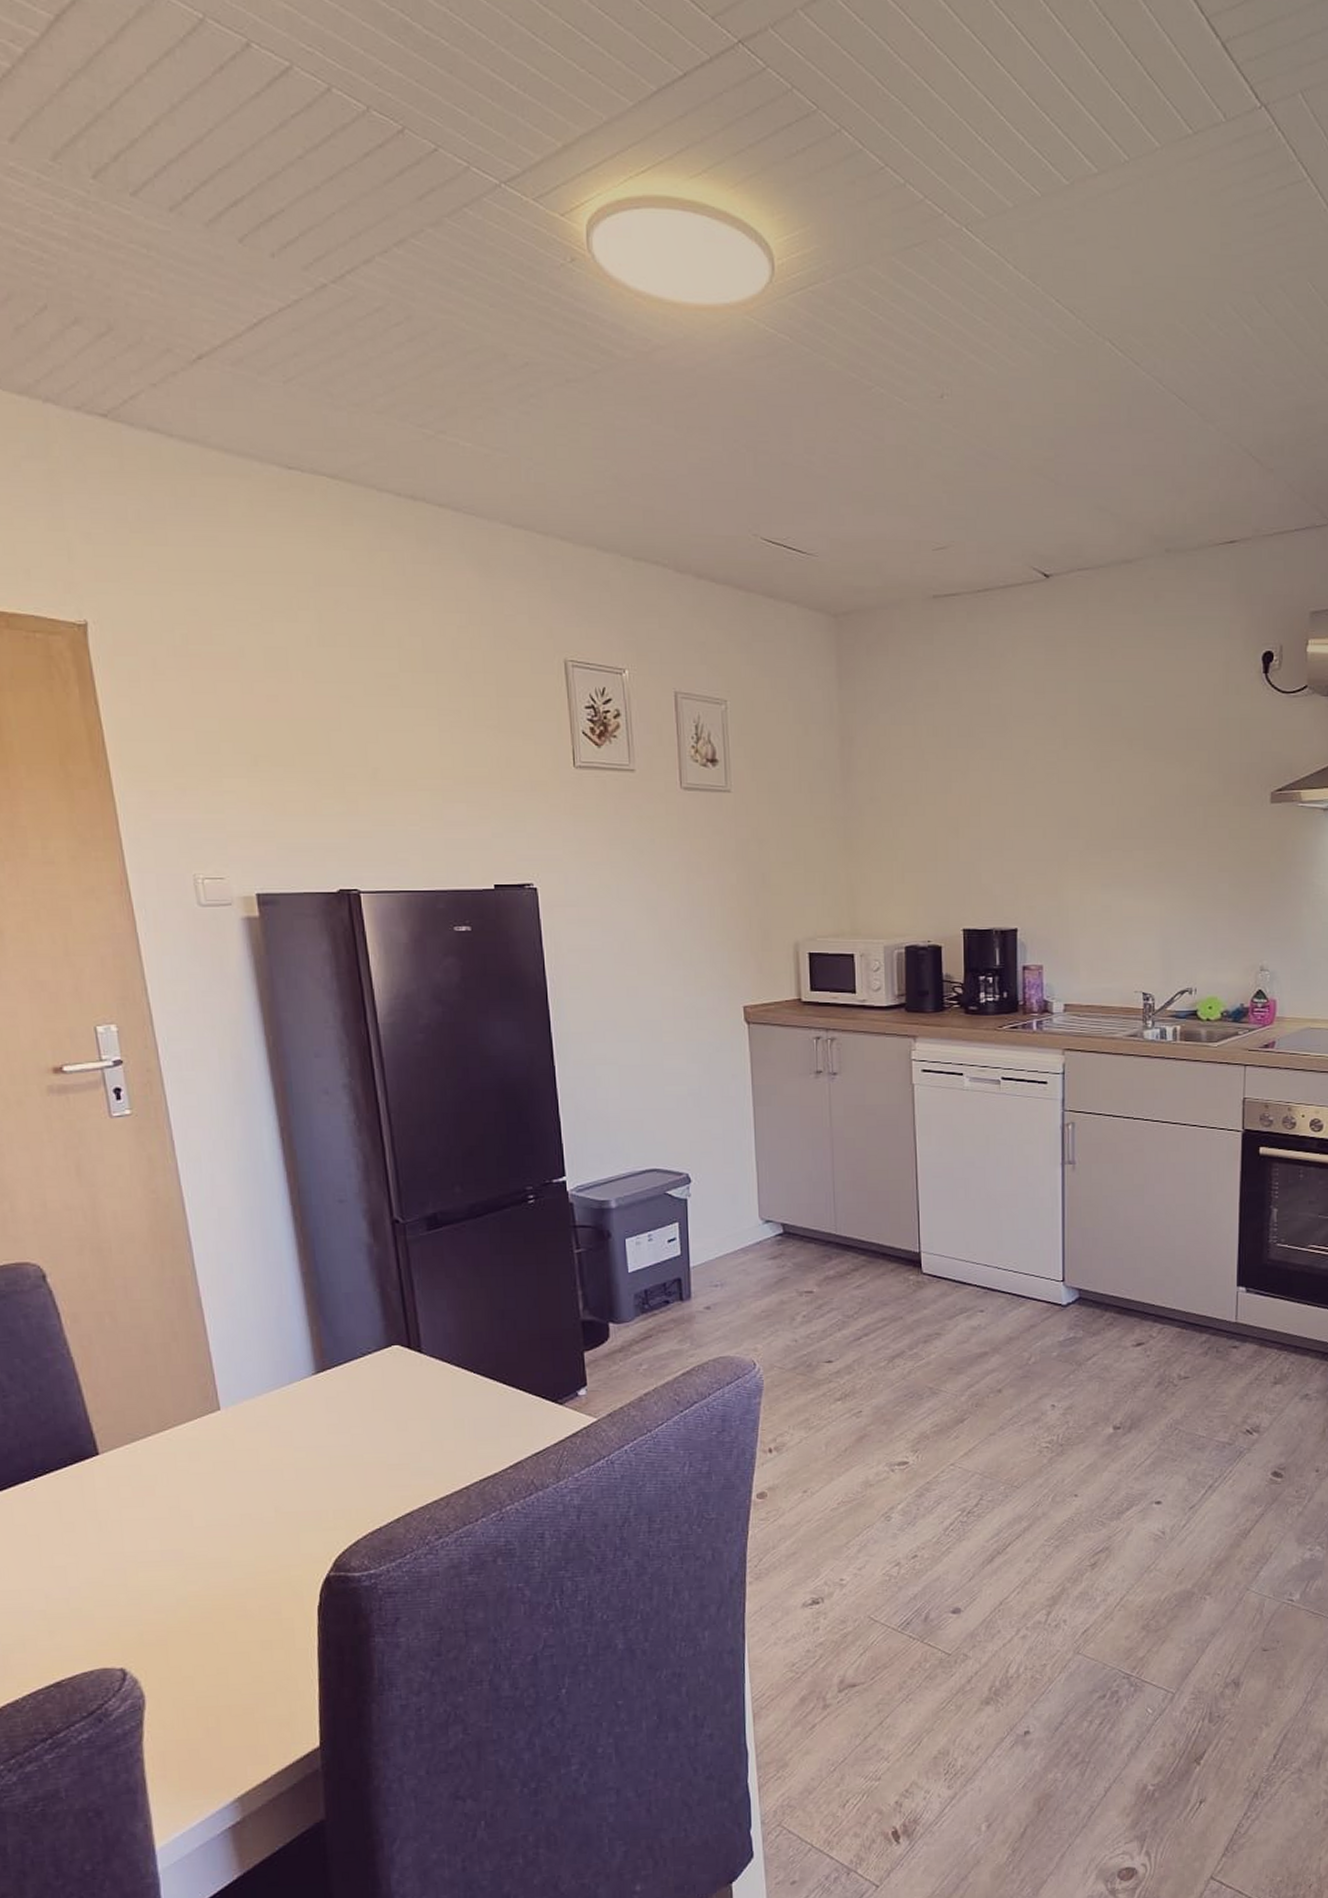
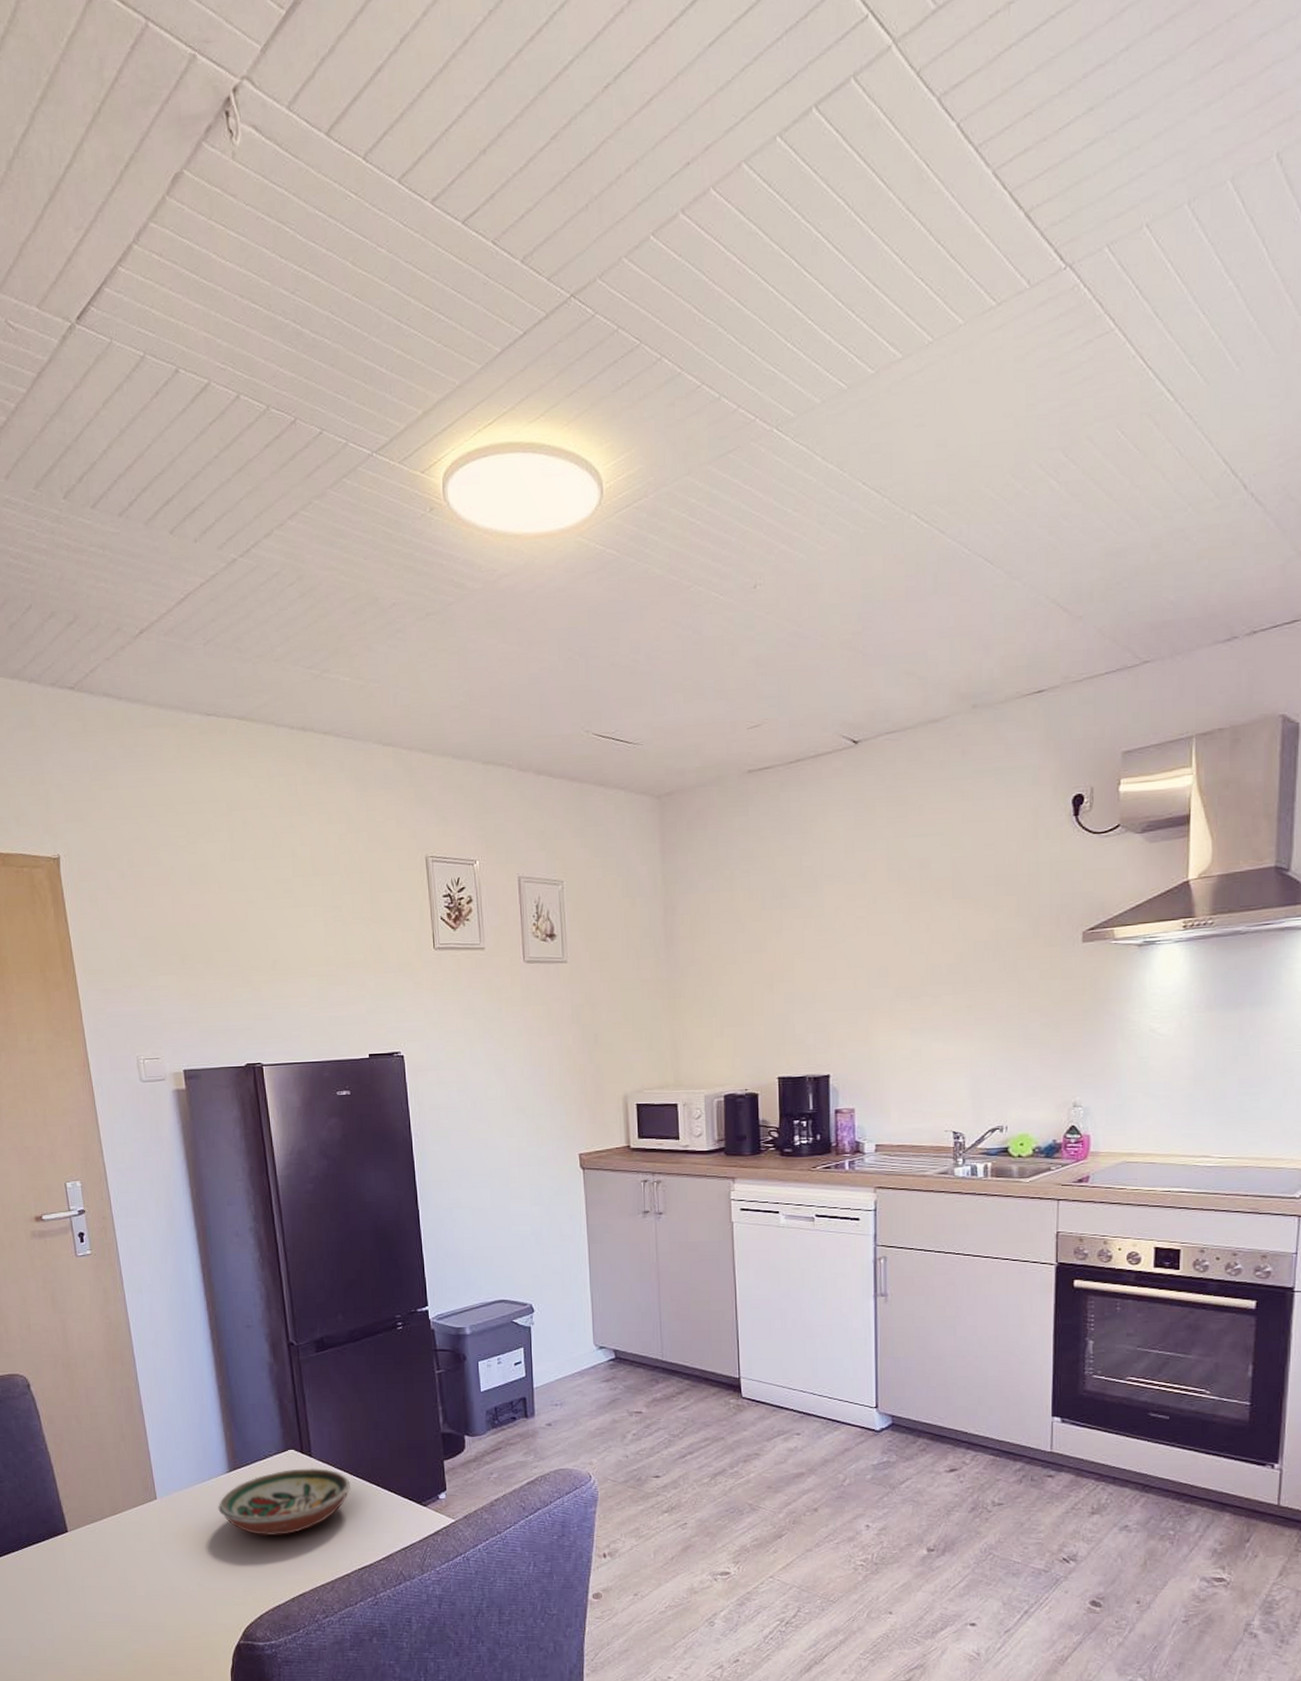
decorative bowl: none [301,1365,470,1448] -> present [218,1467,350,1536]

